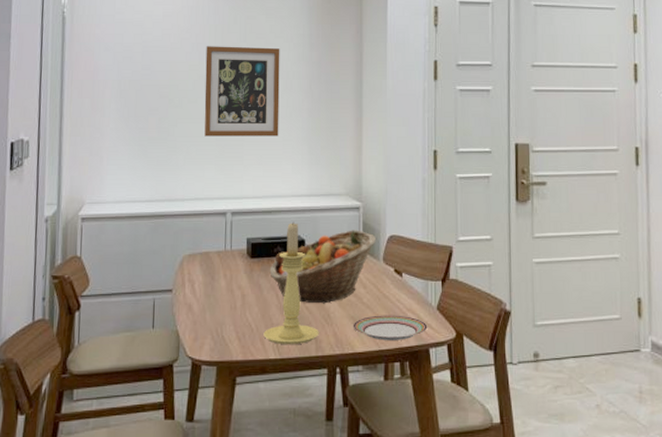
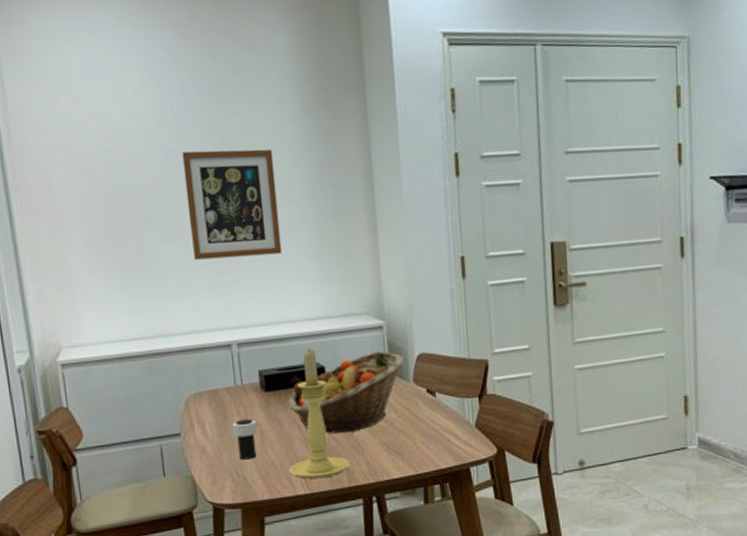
cup: none [218,282,240,320] -> present [232,418,257,460]
plate: present [353,315,428,340] -> none [386,436,467,464]

